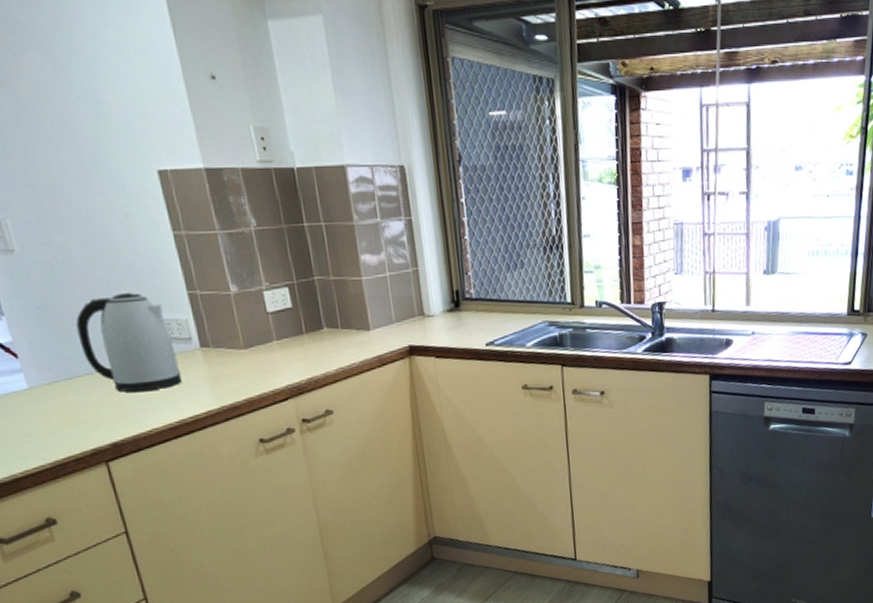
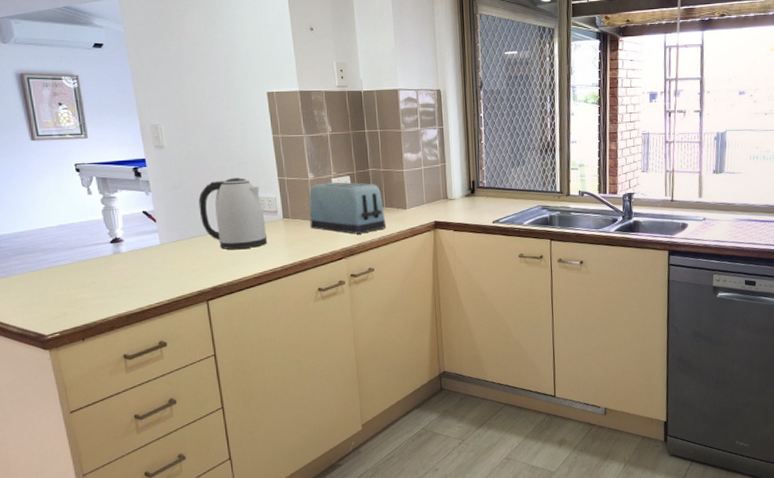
toaster: none [233,295,345,366] -> present [308,182,386,234]

